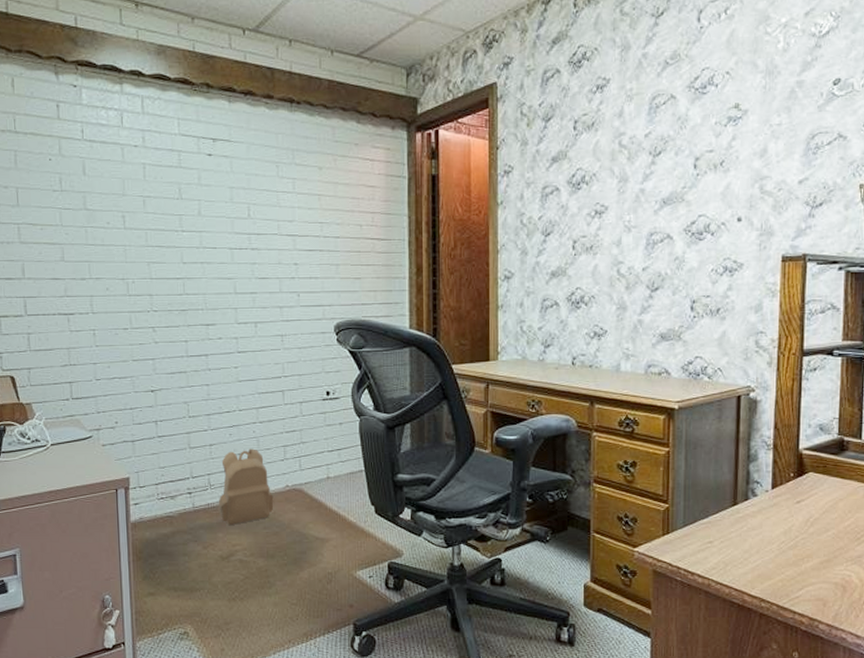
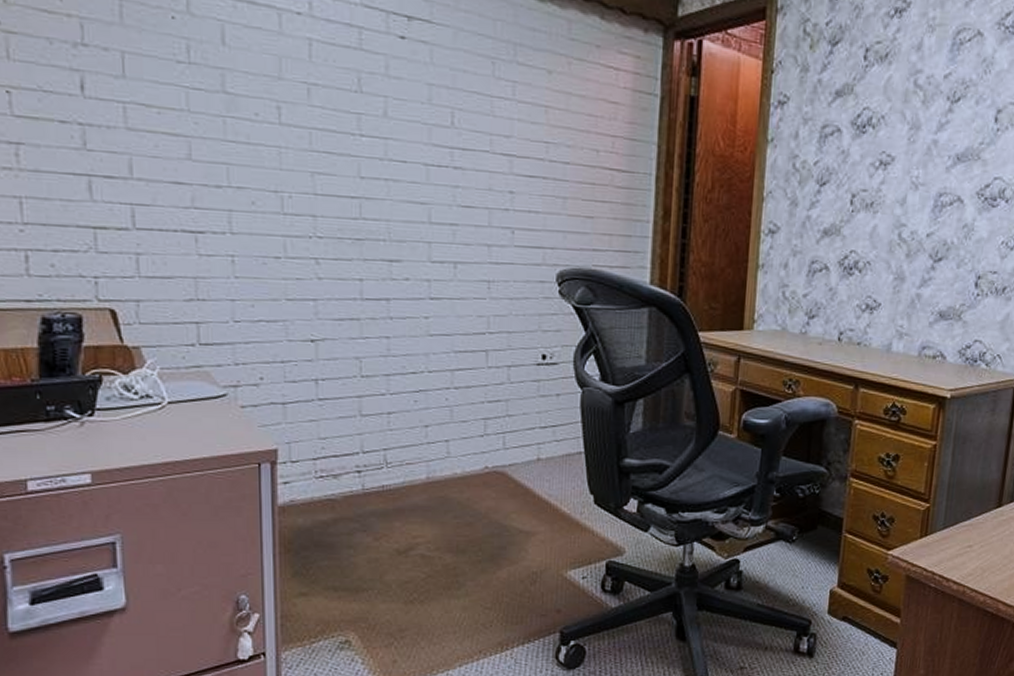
backpack: present [218,448,274,526] -> none [396,420,468,514]

